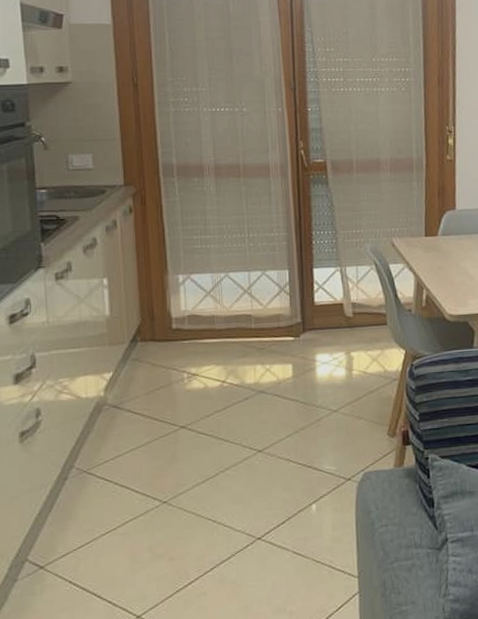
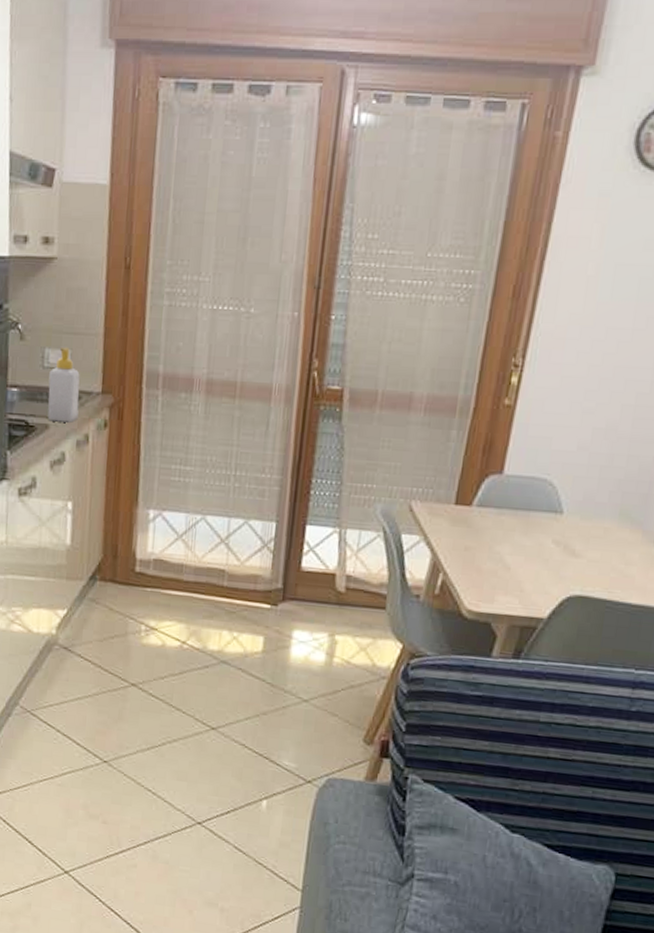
soap bottle: none [74,151,105,214] -> present [47,346,80,424]

